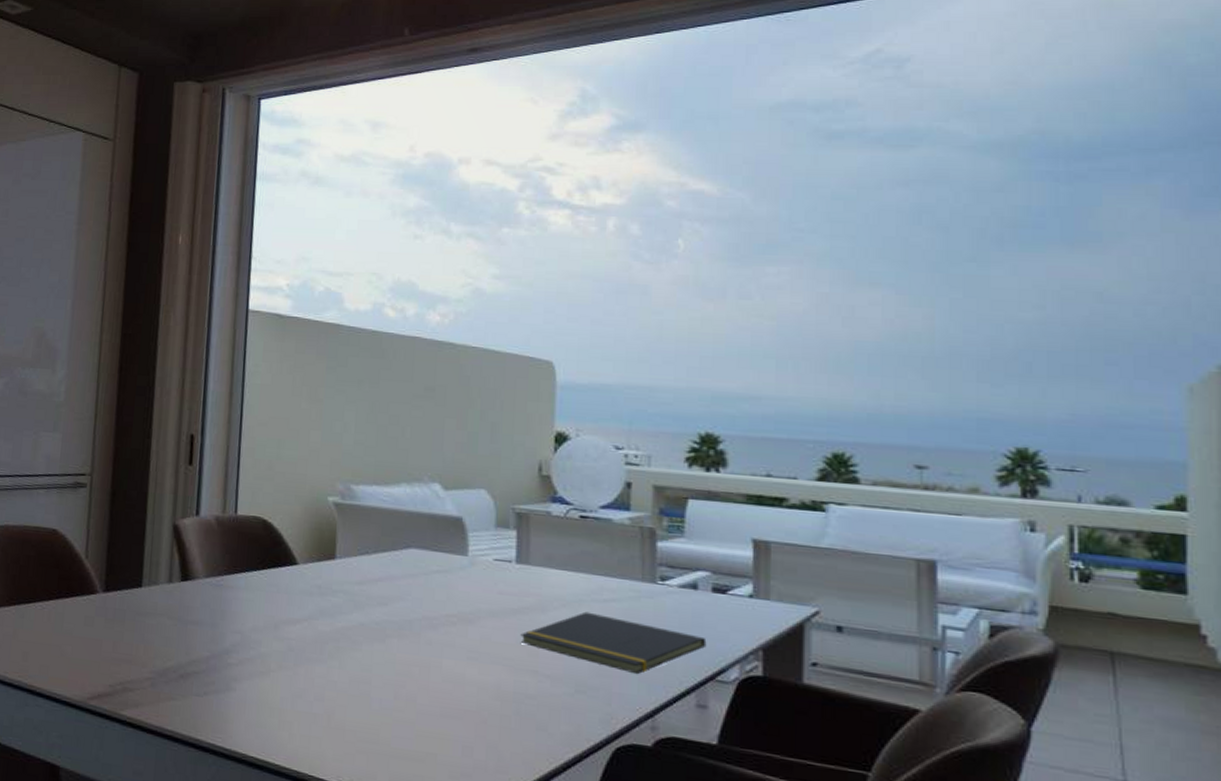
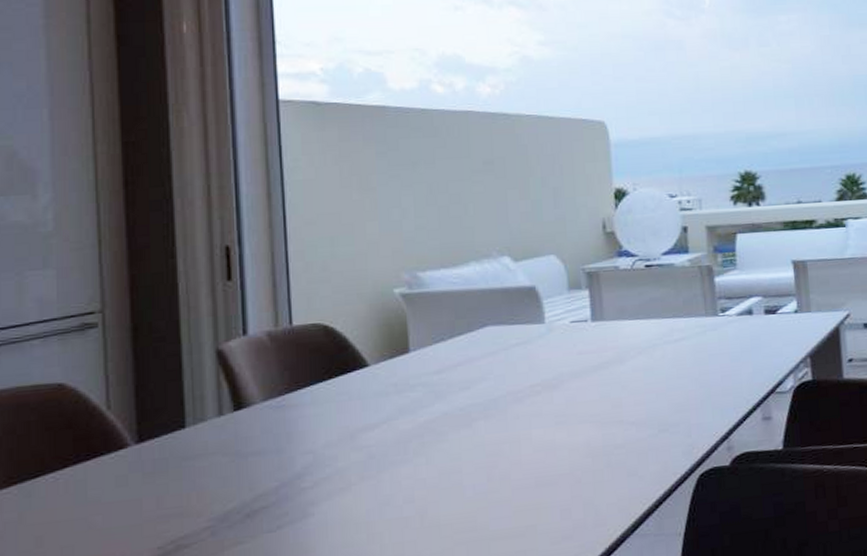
notepad: present [520,611,707,675] -> none [603,354,765,403]

